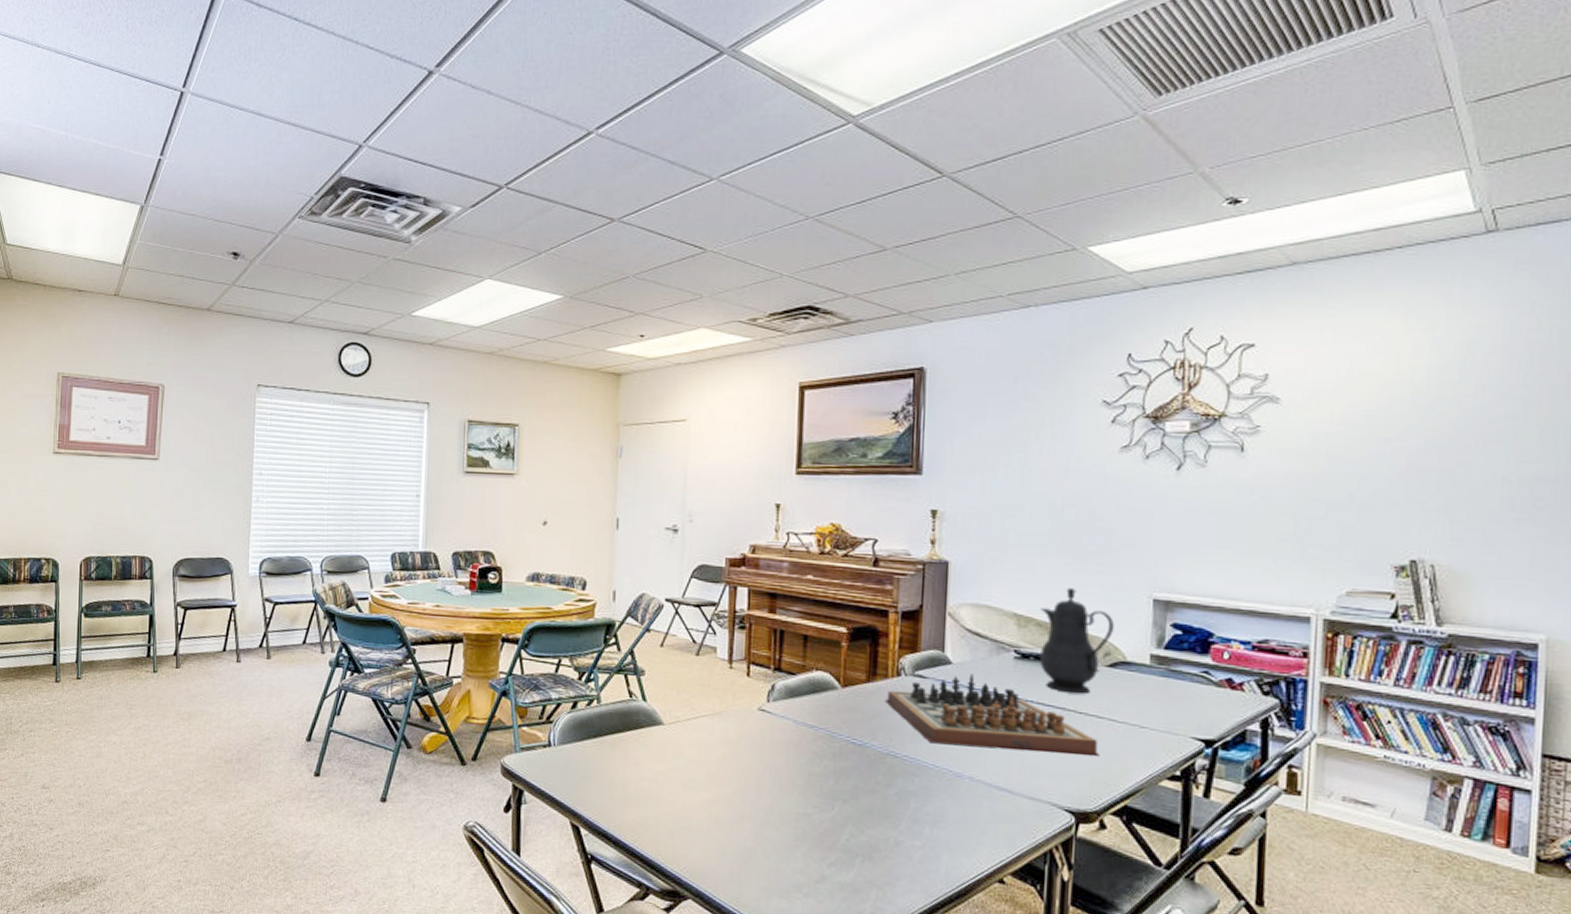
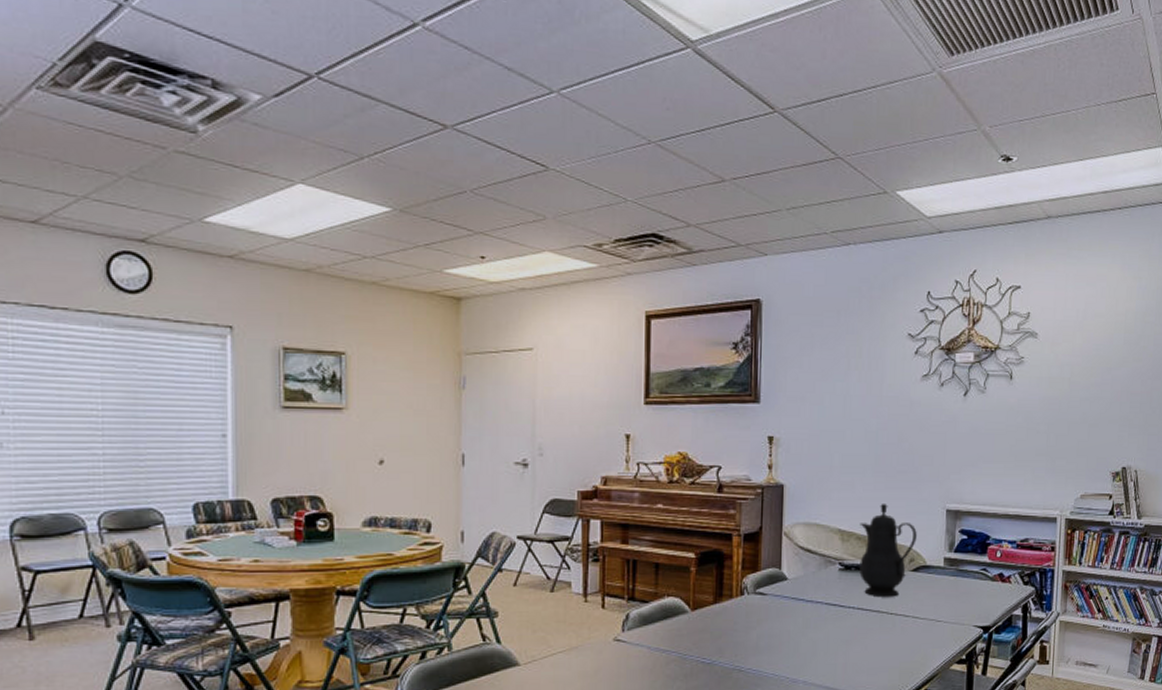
chess set: present [885,674,1100,756] -> none [731,587,907,655]

